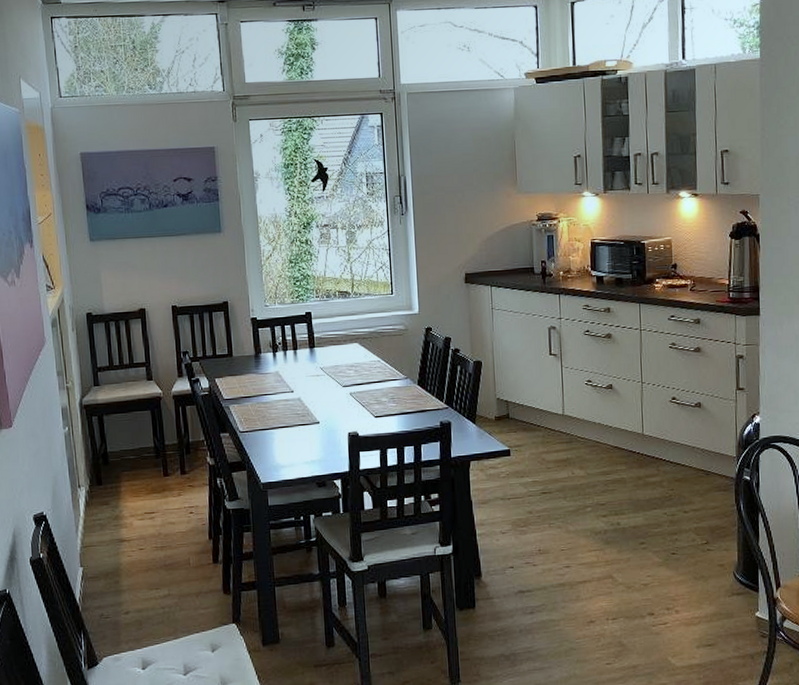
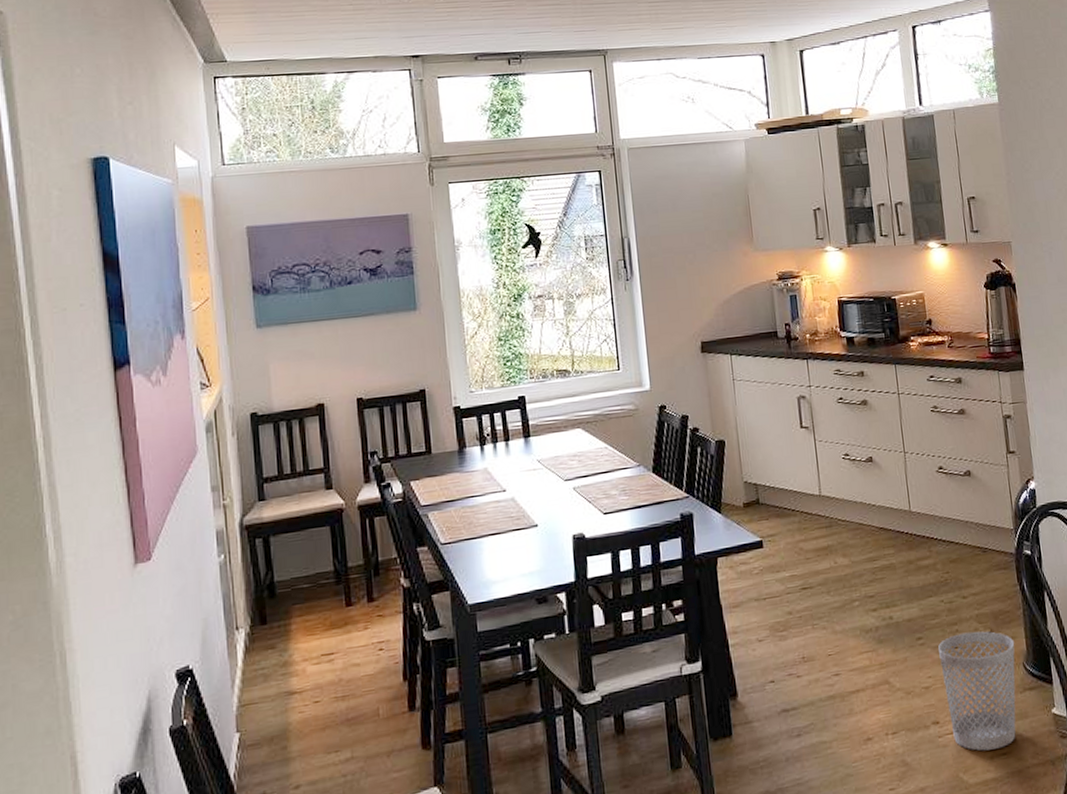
wastebasket: none [659,541,728,641] -> present [938,631,1016,751]

